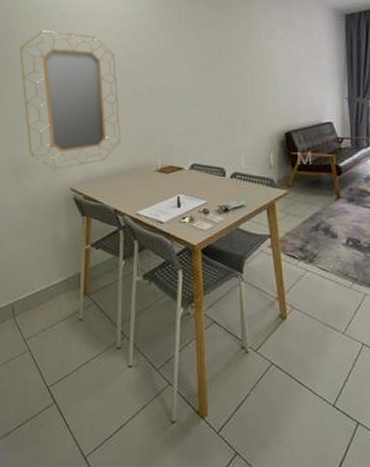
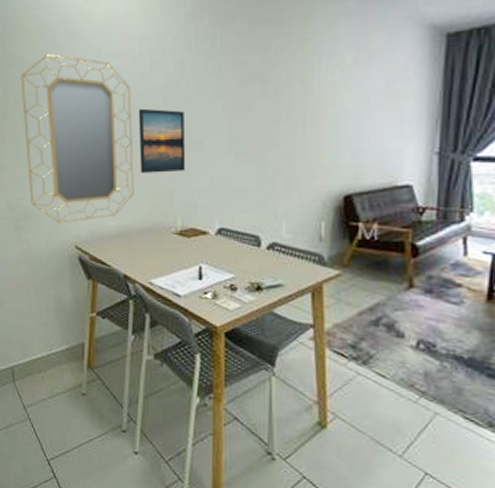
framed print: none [122,72,163,124] -> present [138,108,186,173]

